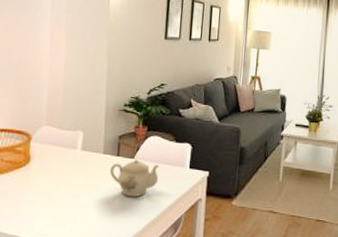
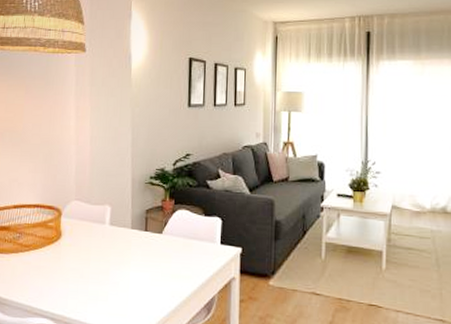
teapot: present [109,159,159,197] -> none [138,234,189,274]

